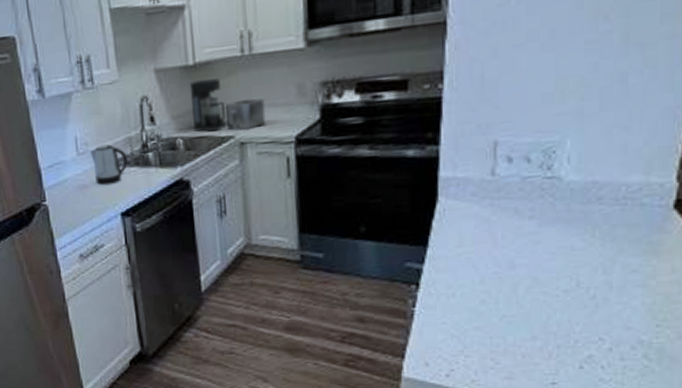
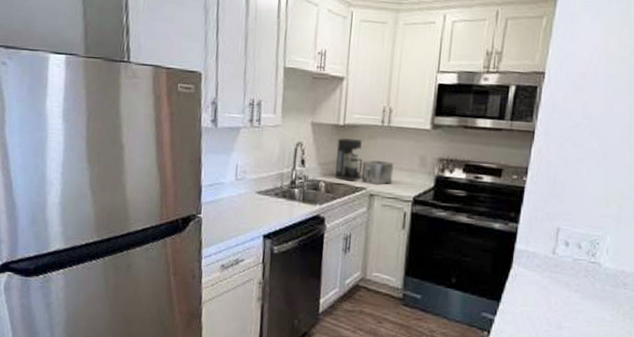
kettle: present [90,144,128,186] -> none [246,175,277,210]

